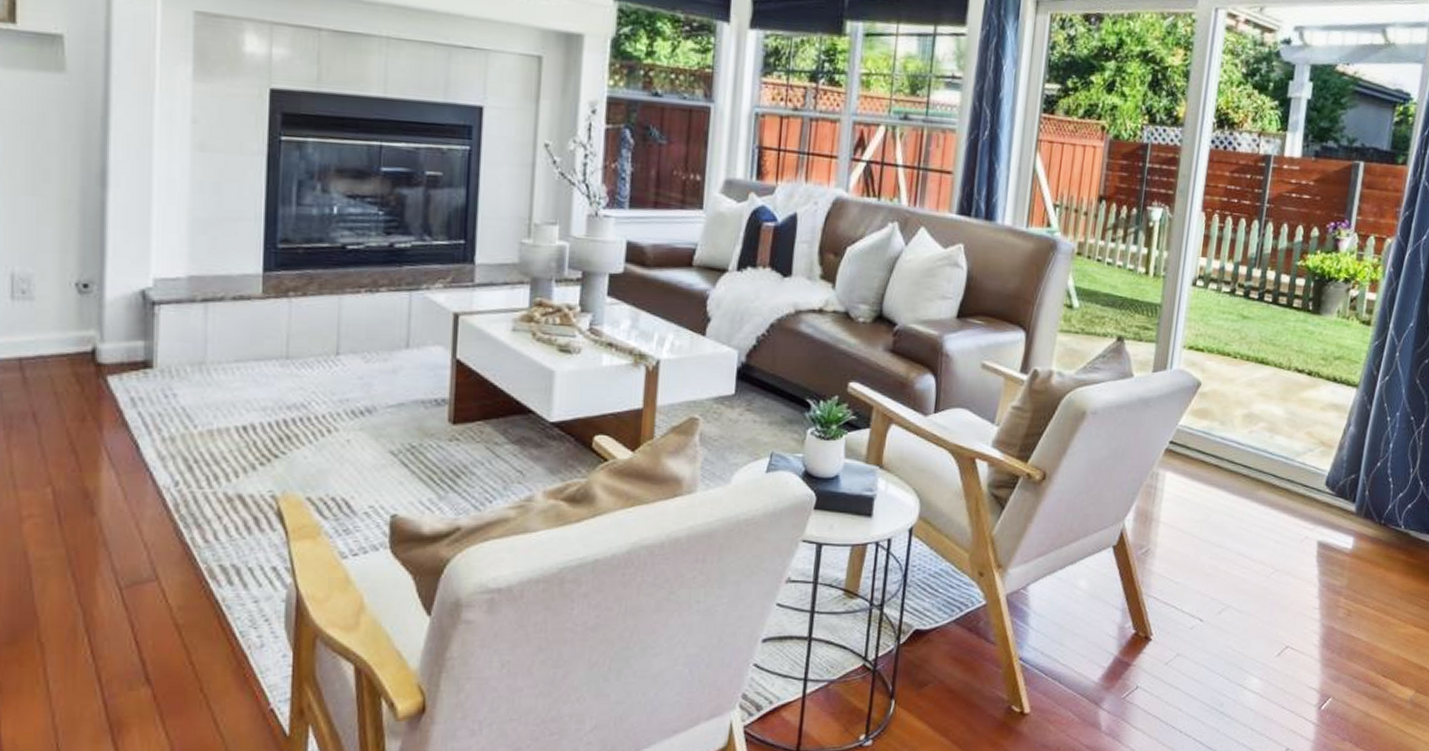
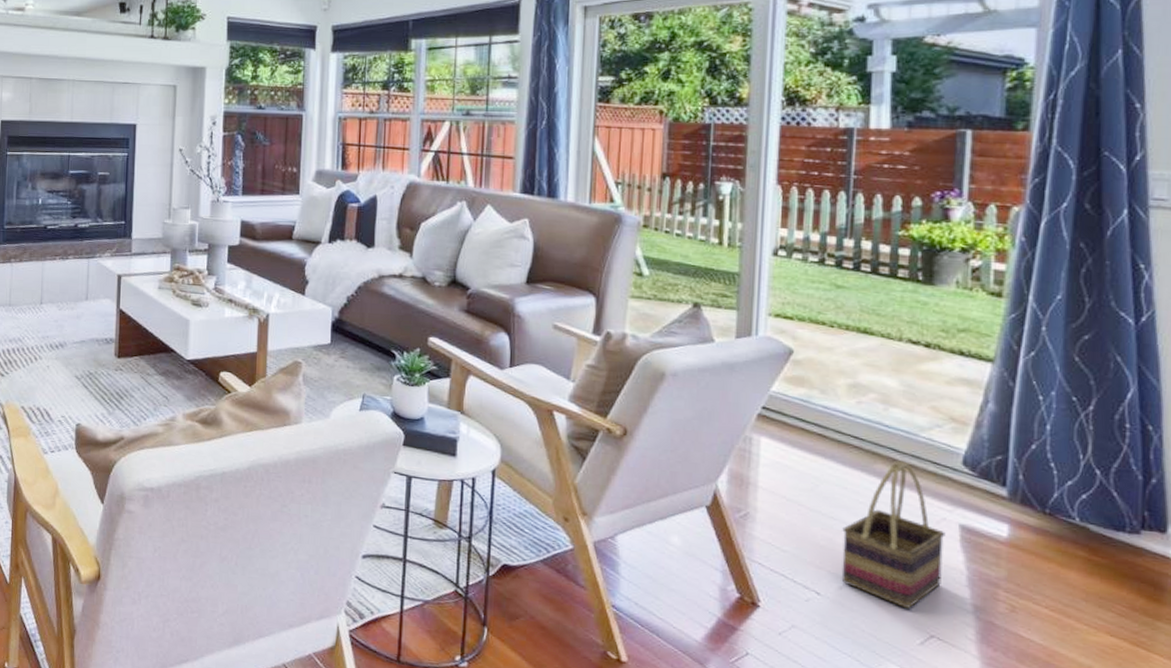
basket: none [1221,486,1306,625] -> present [841,460,946,609]

